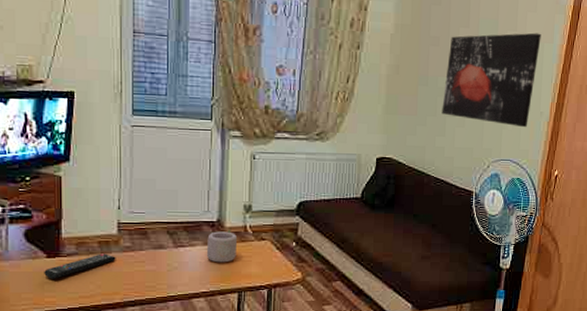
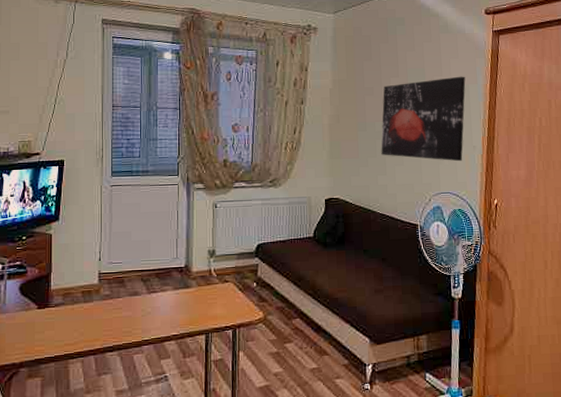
remote control: present [44,253,116,279] -> none [35,302,97,329]
mug: present [206,229,237,263] -> none [176,273,203,306]

